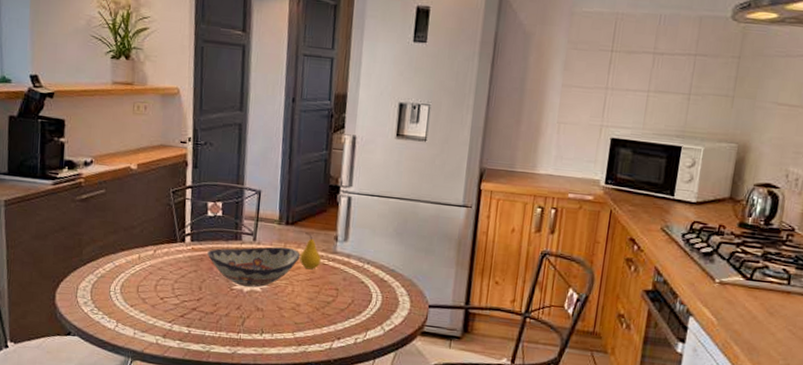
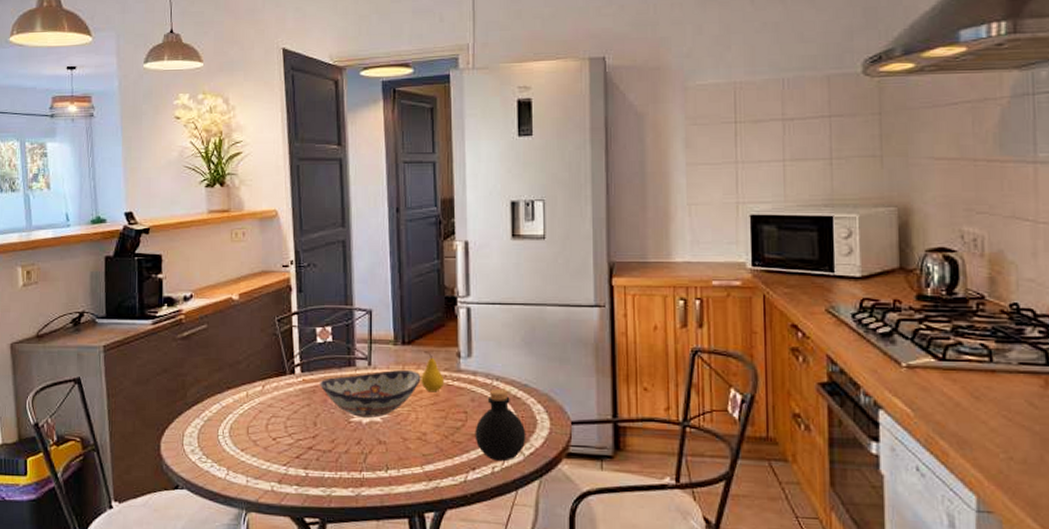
bottle: none [342,271,389,335] -> present [475,388,526,462]

